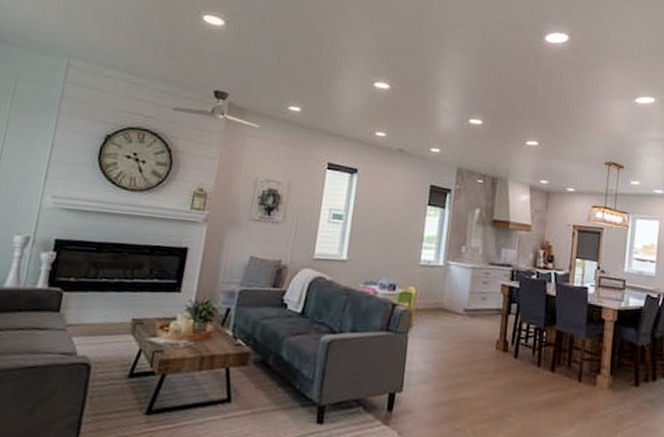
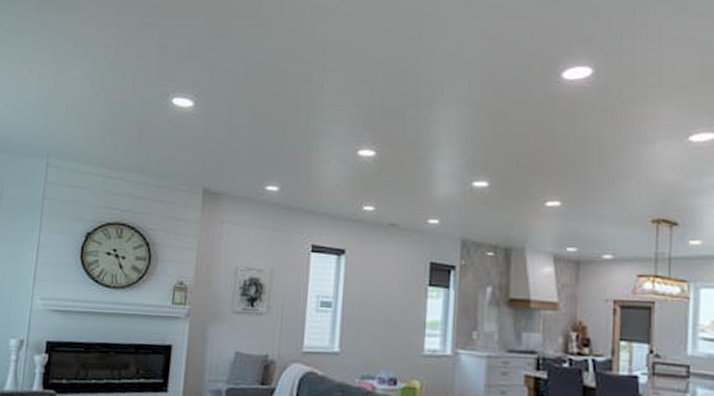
ceiling fan: present [171,89,259,127] -> none [146,175,236,212]

